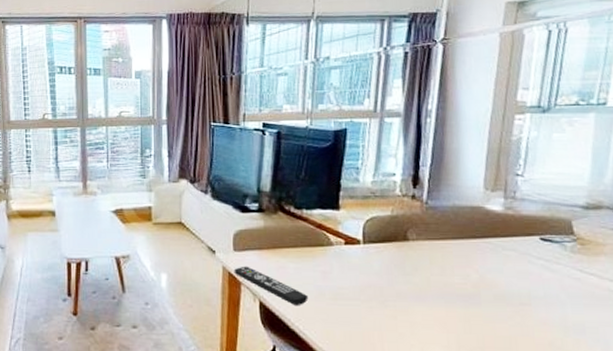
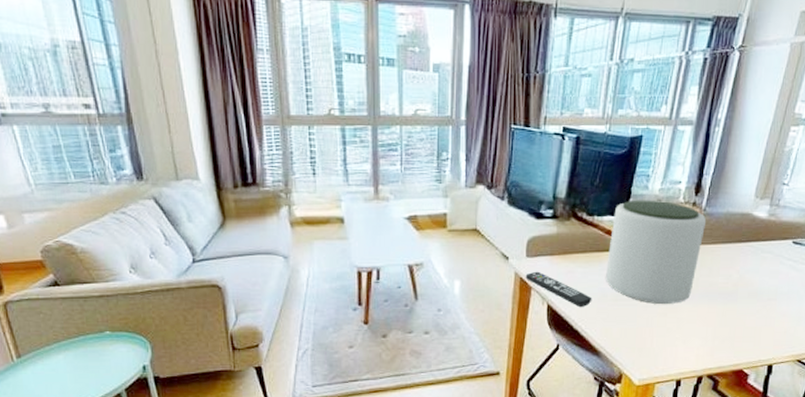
plant pot: none [320,193,431,305] -> present [605,200,707,304]

